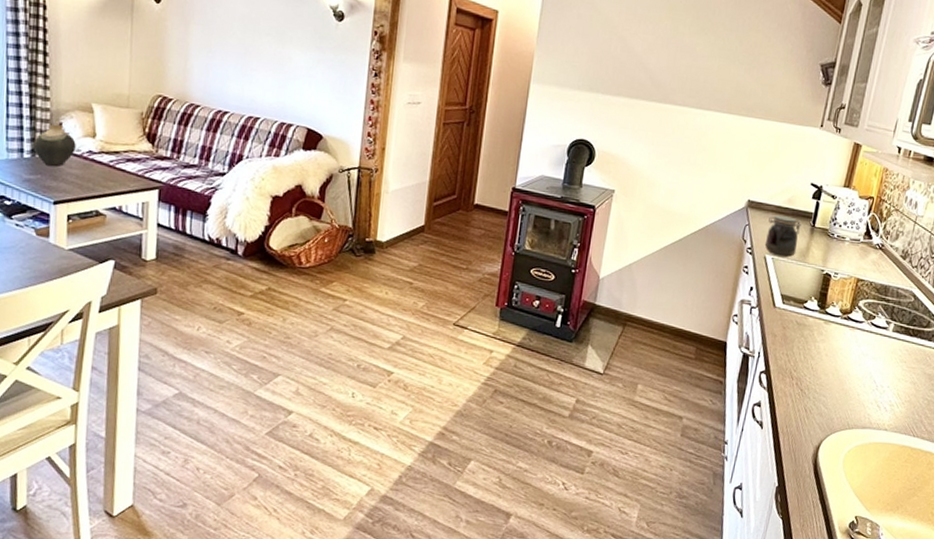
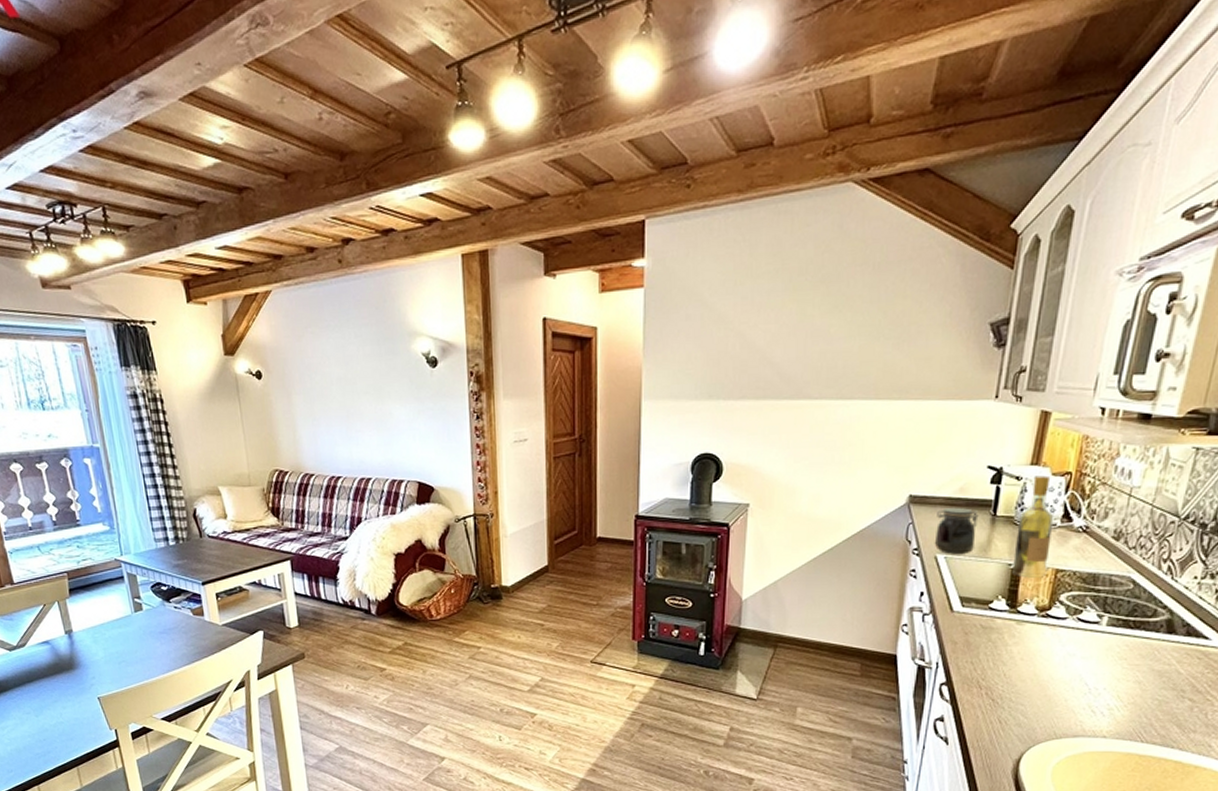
vase: present [33,124,76,167] -> none [175,510,212,551]
bottle: none [824,197,859,286] -> present [1012,475,1054,579]

